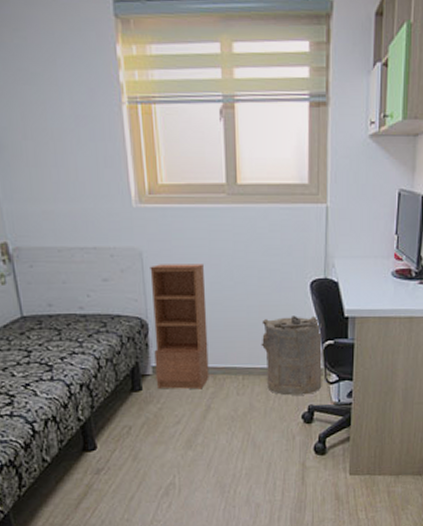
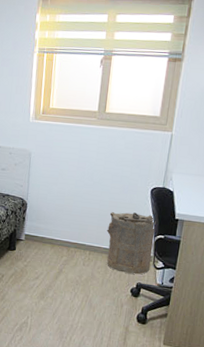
bookcase: present [150,264,209,390] -> none [26,163,73,257]

